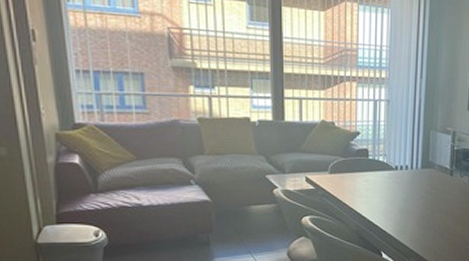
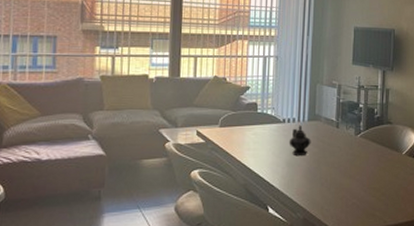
teapot: none [401,173,425,203] -> present [289,126,311,155]

